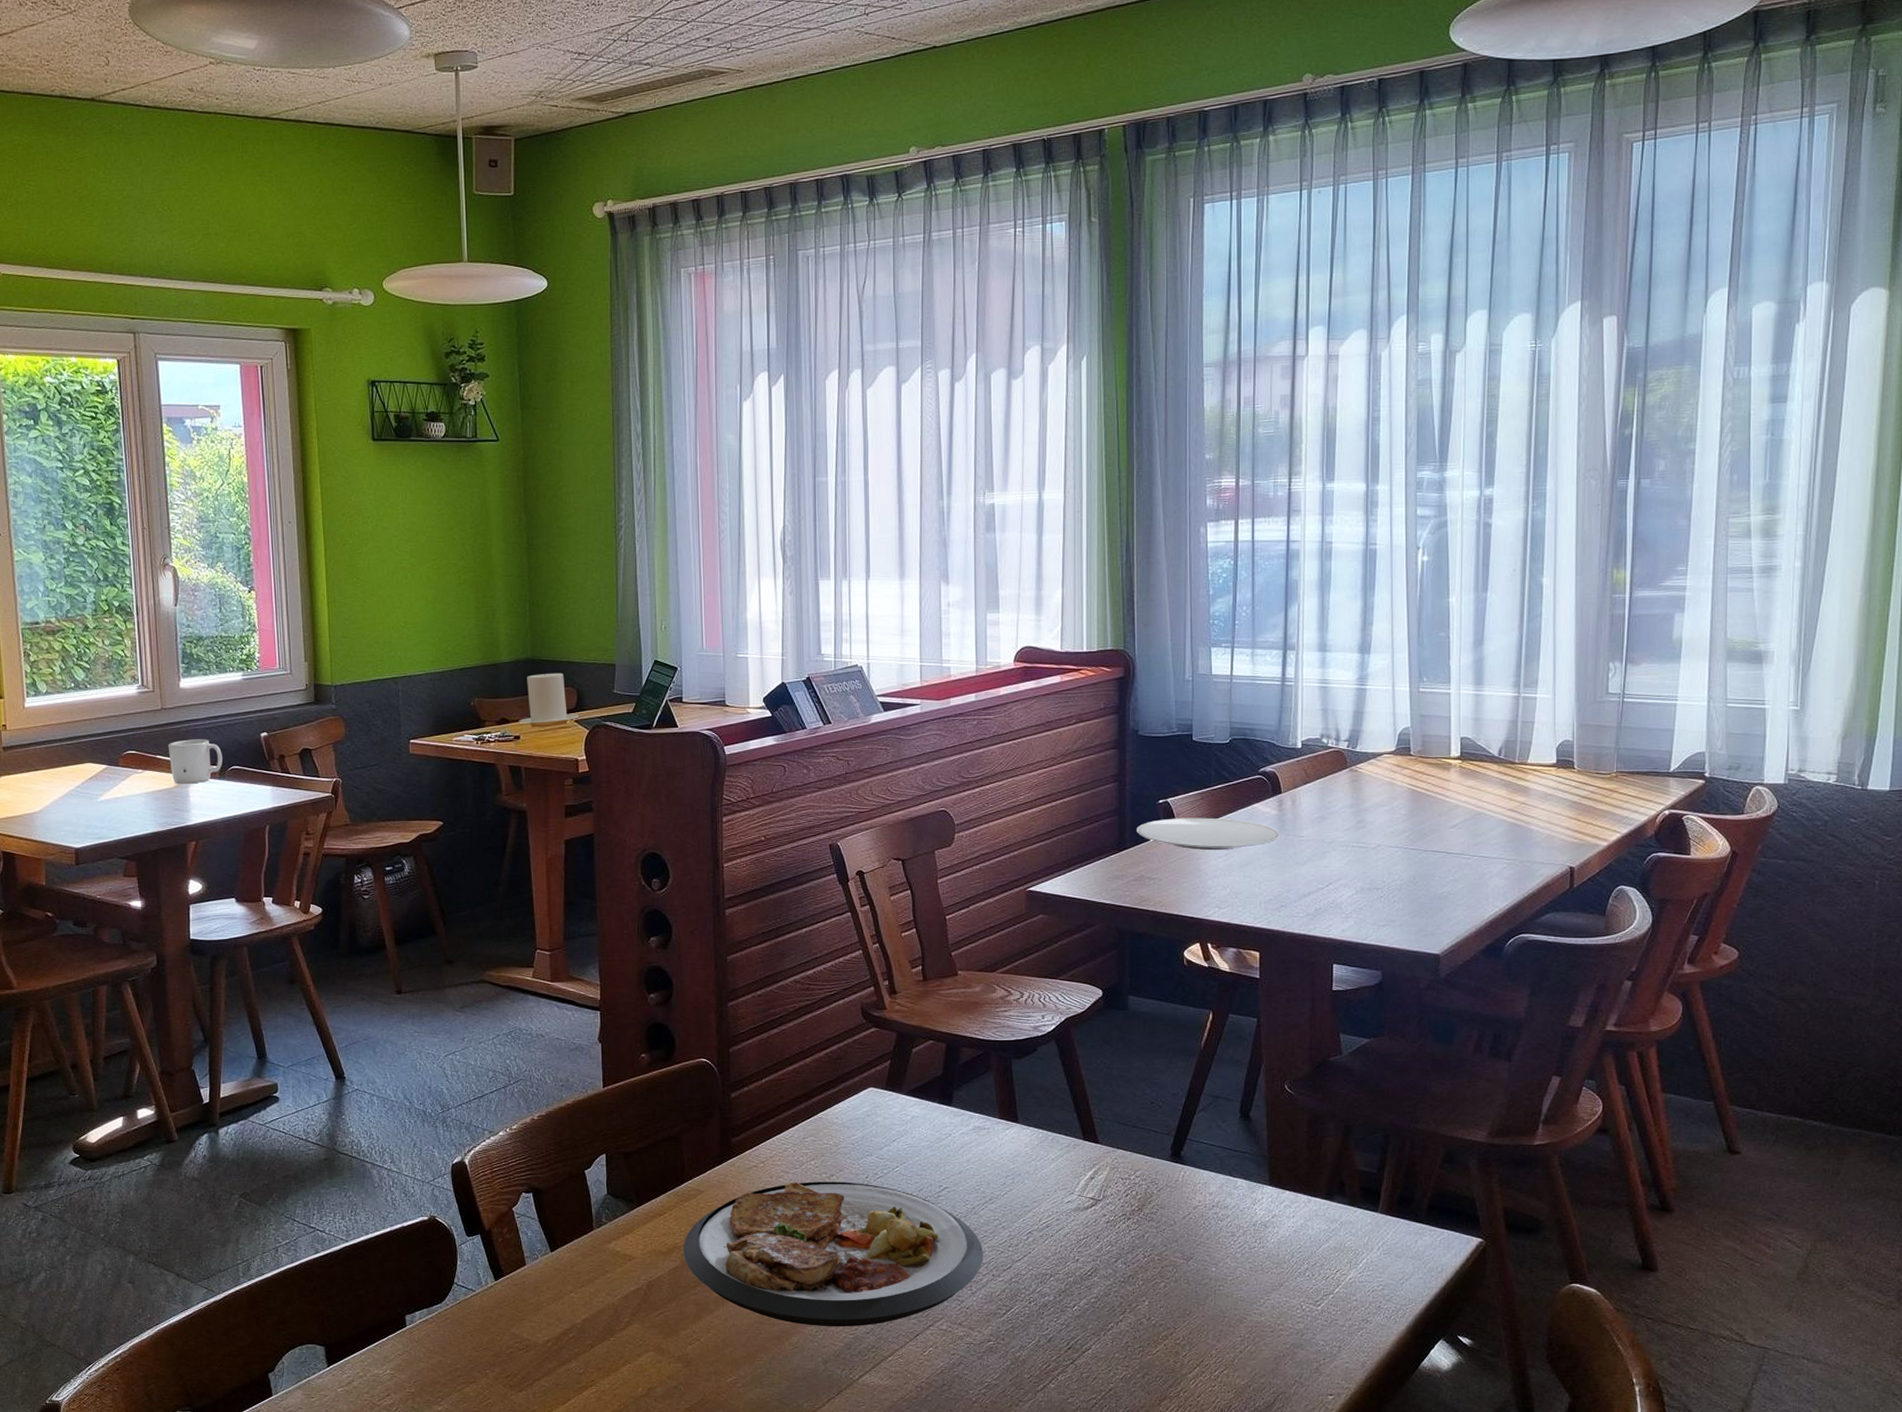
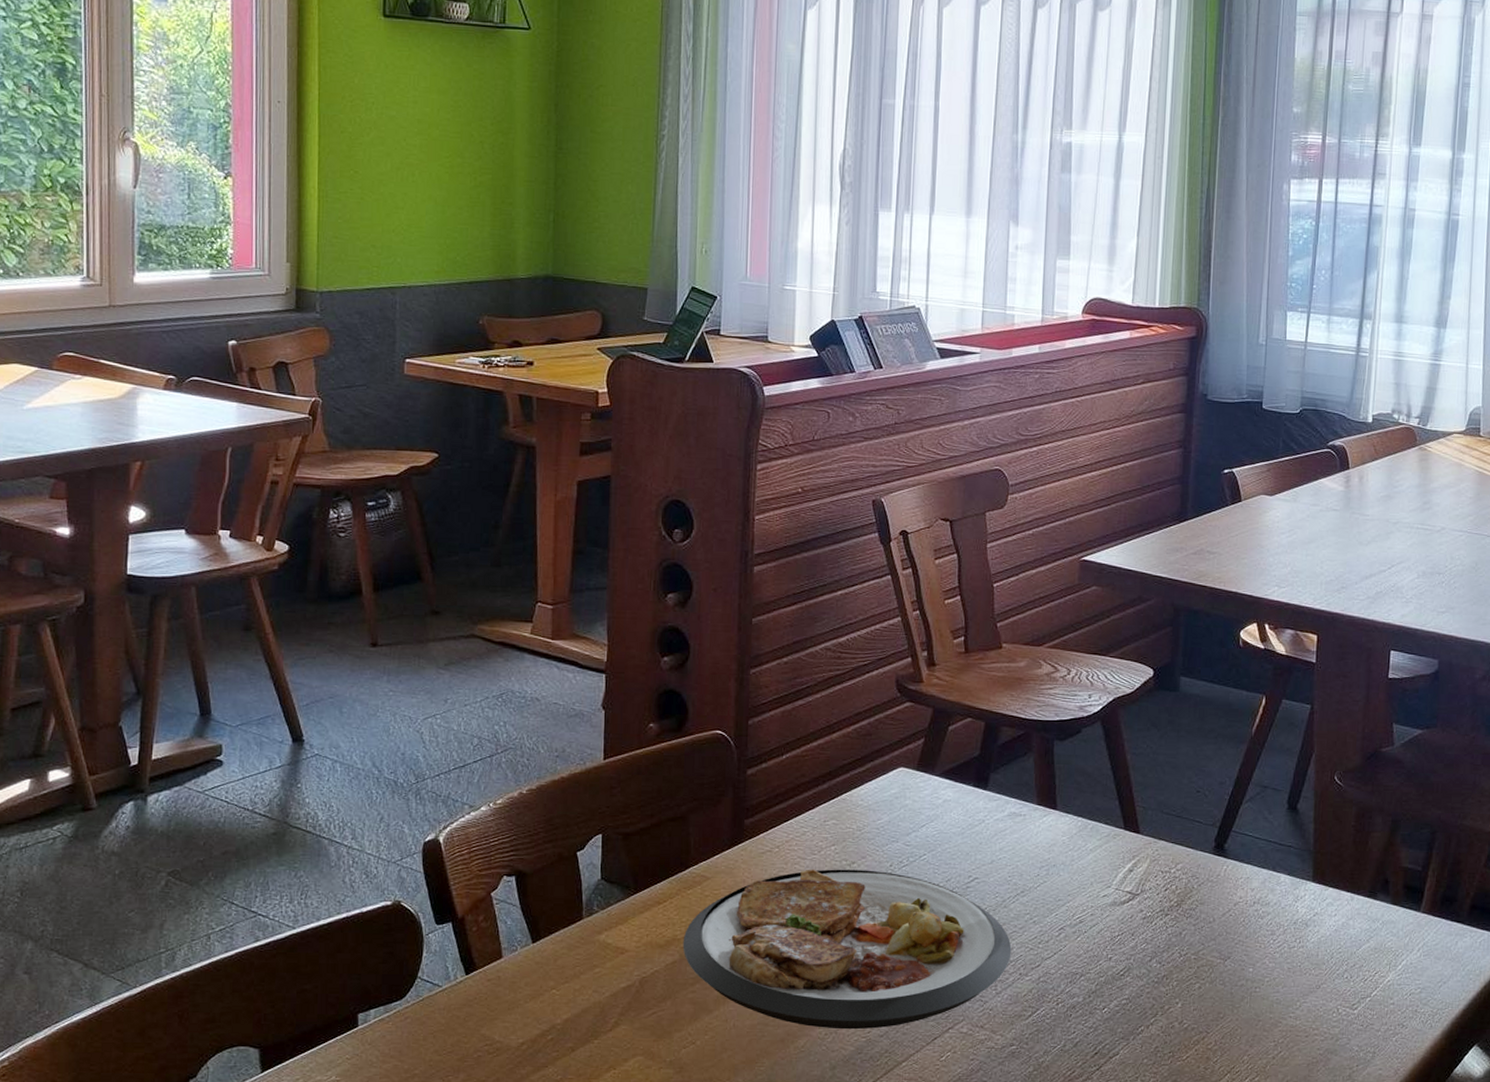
mug: present [168,739,223,784] -> none [114,343,180,395]
candle: present [519,672,579,728] -> none [533,293,603,354]
plate: present [1137,817,1281,851] -> none [1199,489,1346,527]

